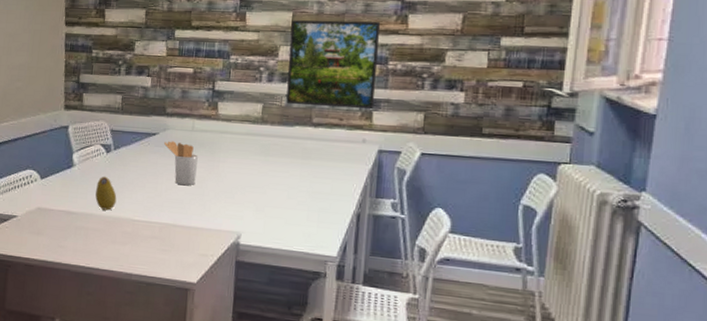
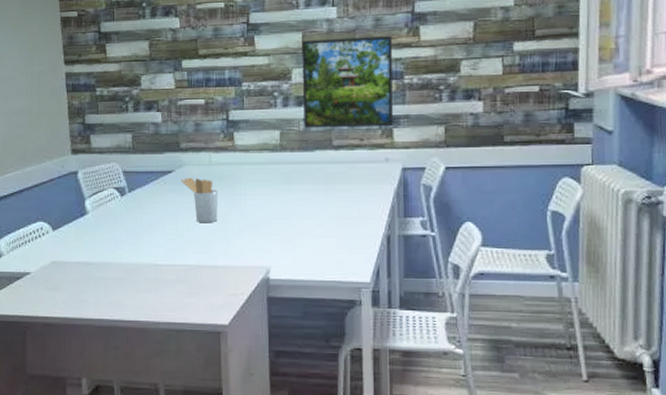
fruit: present [95,176,117,210] -> none [113,221,136,257]

